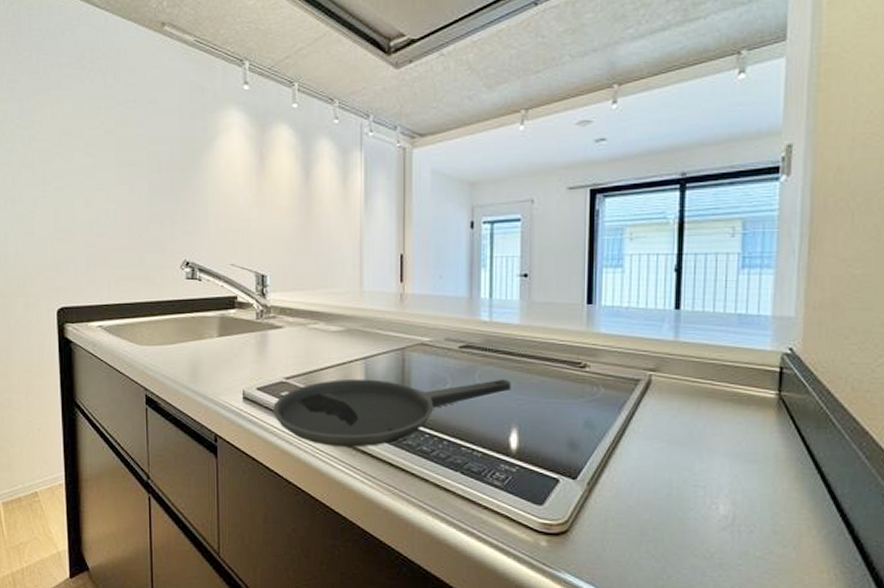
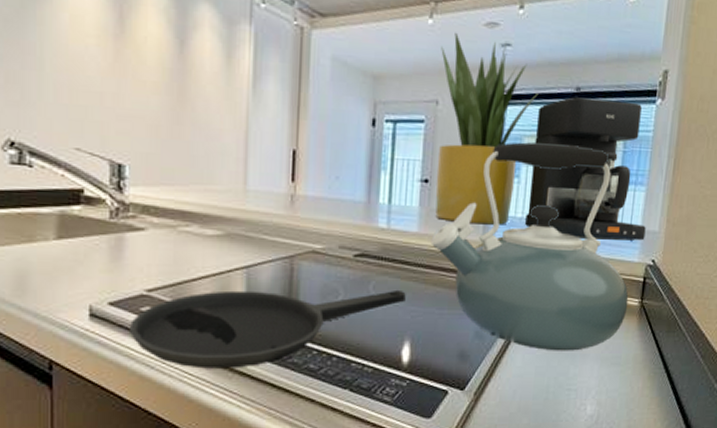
kettle: none [533,230,762,445] -> present [430,142,629,351]
planter: none [534,134,639,315] -> present [435,32,538,225]
coffee maker: none [633,181,778,327] -> present [525,97,646,241]

